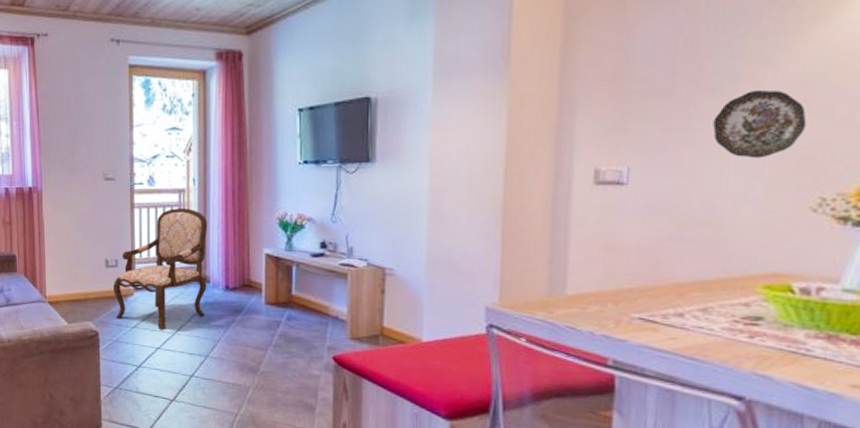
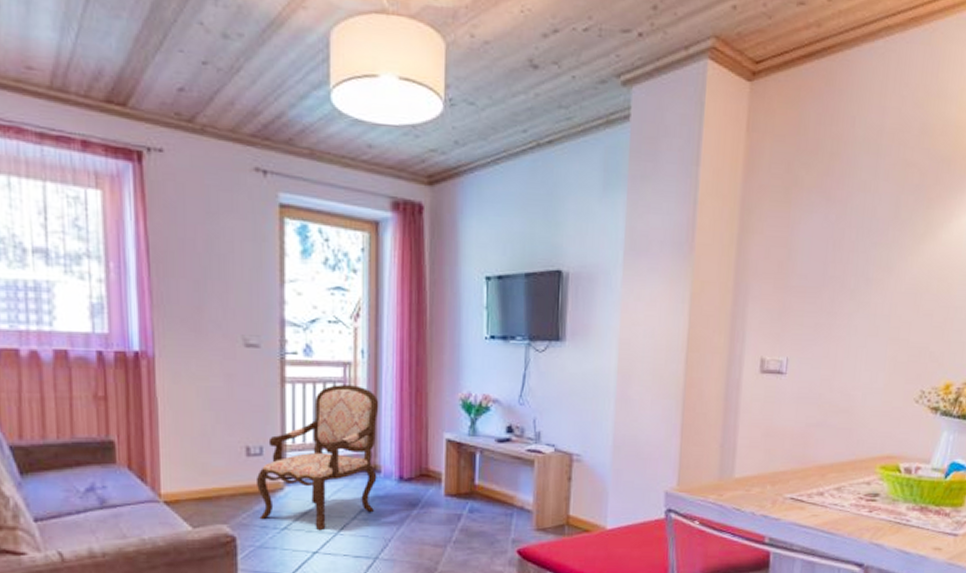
decorative plate: present [713,89,807,159] -> none [851,293,915,355]

